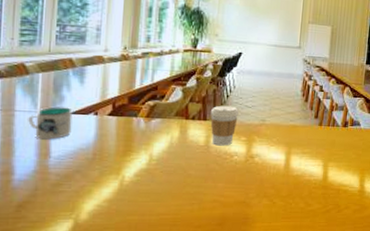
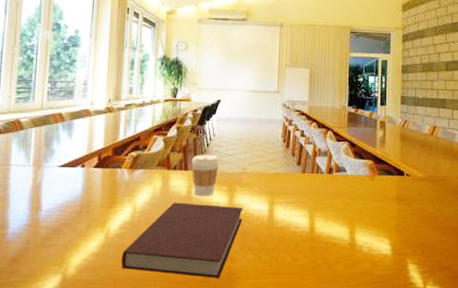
mug: present [28,106,74,140] -> none [22,160,63,193]
notebook: none [136,151,260,222] -> present [121,202,243,278]

